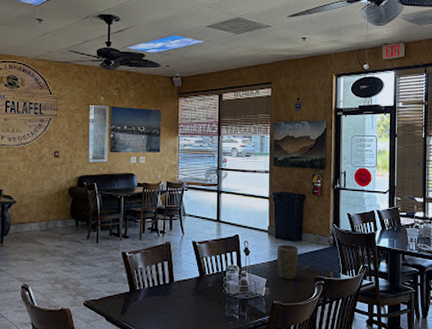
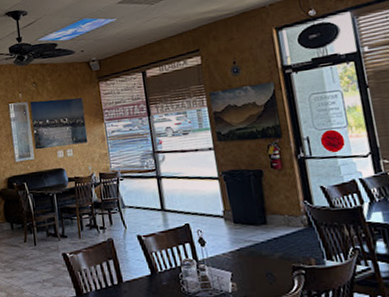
plant pot: present [276,244,299,279] -> none [238,229,268,271]

